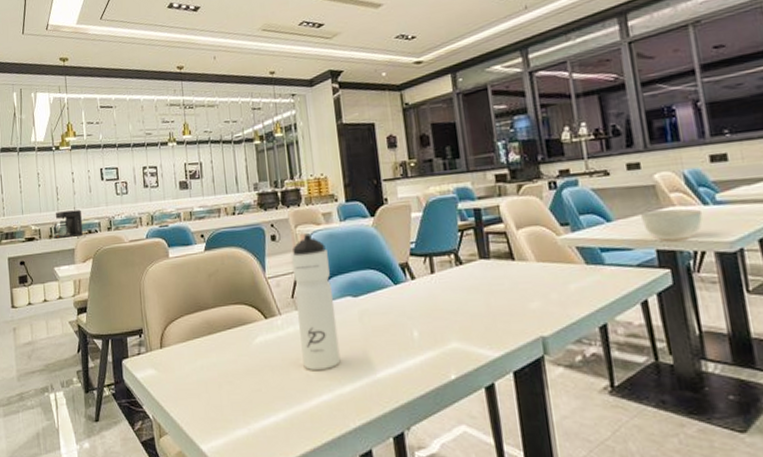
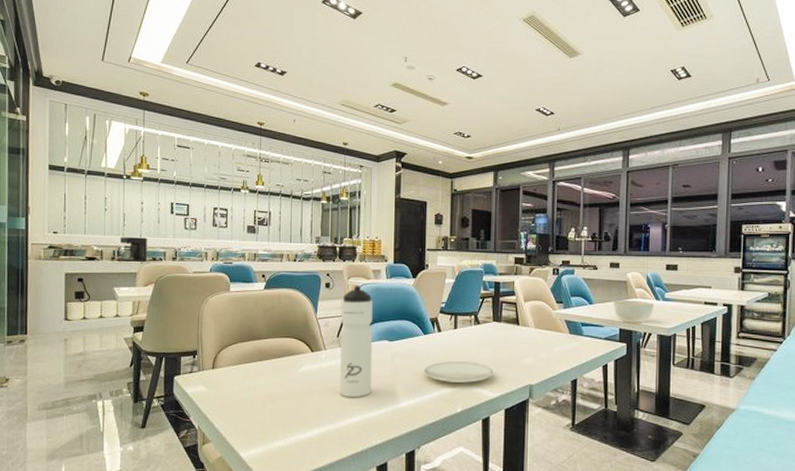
plate: none [400,313,491,342] -> present [424,360,494,383]

